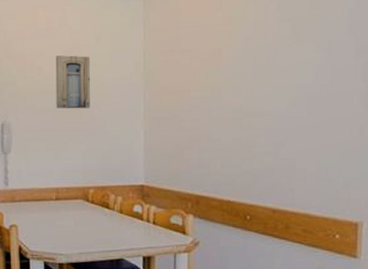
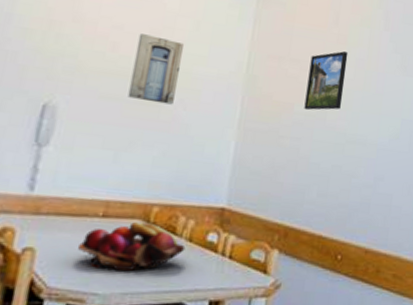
fruit basket: none [44,201,118,238] -> present [78,221,186,272]
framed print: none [199,32,235,94] -> present [304,51,349,111]

